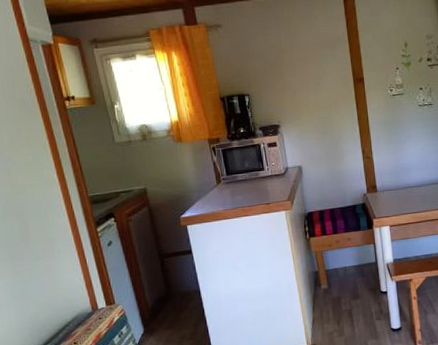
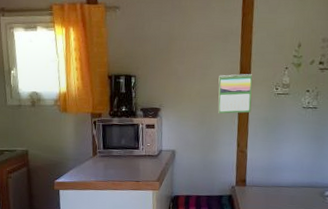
calendar: none [333,79,370,122] -> present [218,73,253,114]

